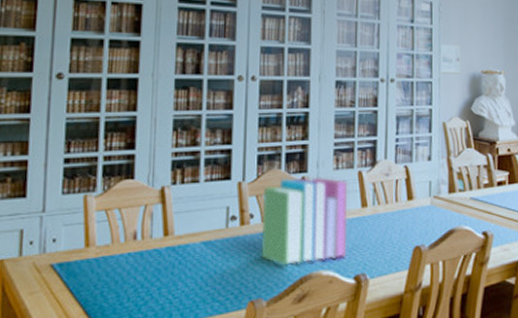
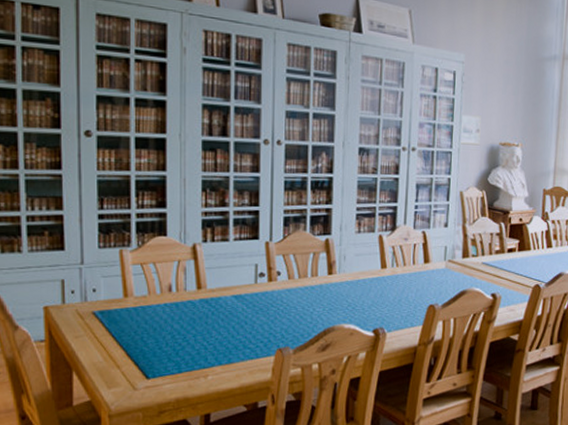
books: present [261,176,348,266] -> none [288,239,369,319]

